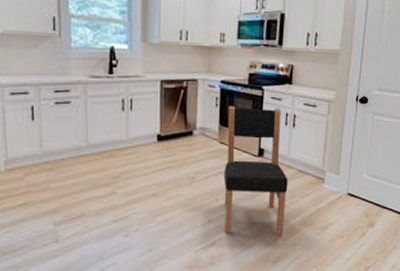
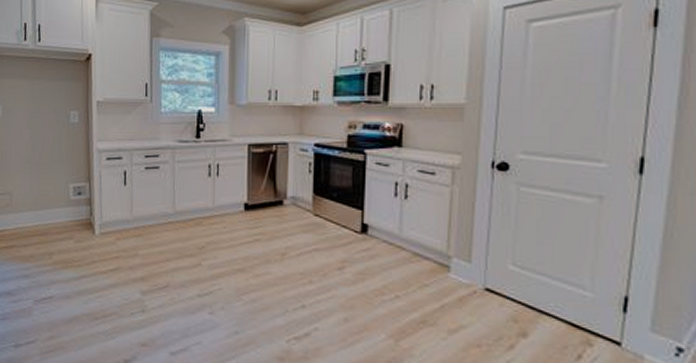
dining chair: present [223,106,288,235] -> none [319,172,400,334]

